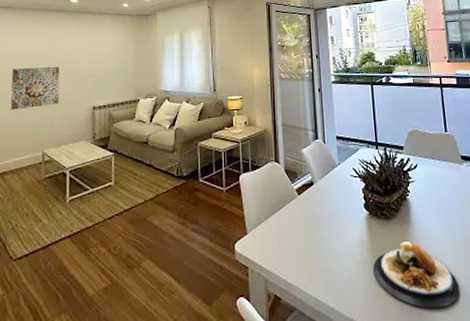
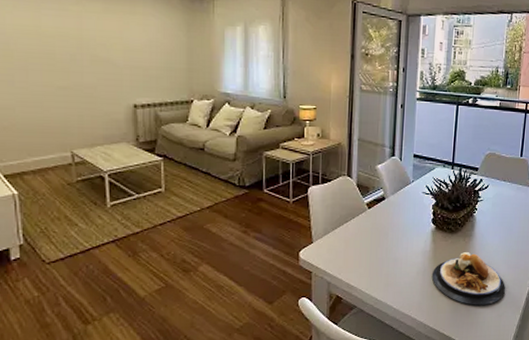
wall art: present [10,66,60,110] -> none [17,49,89,101]

